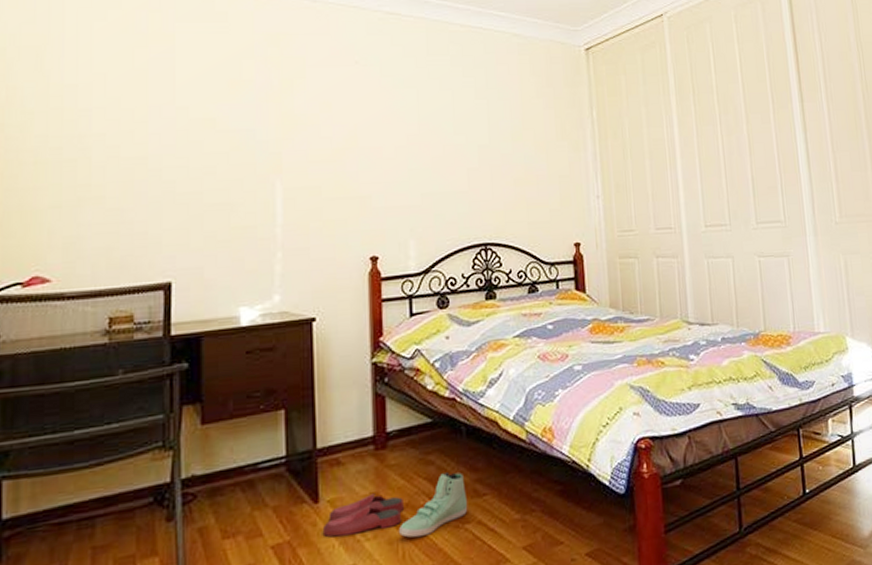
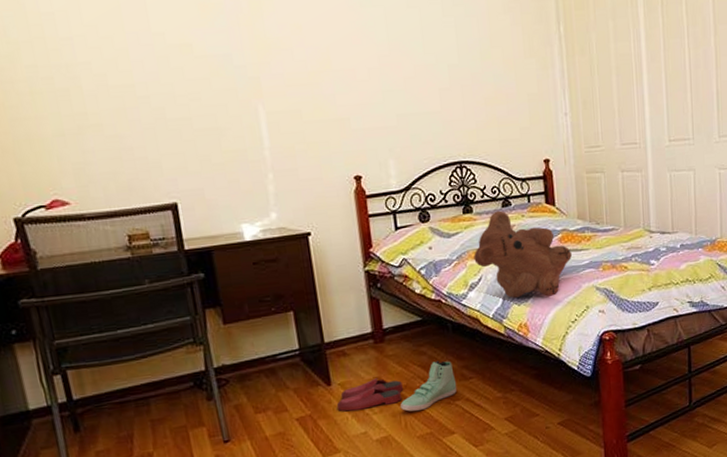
teddy bear: none [495,297,603,397] -> present [474,210,572,298]

